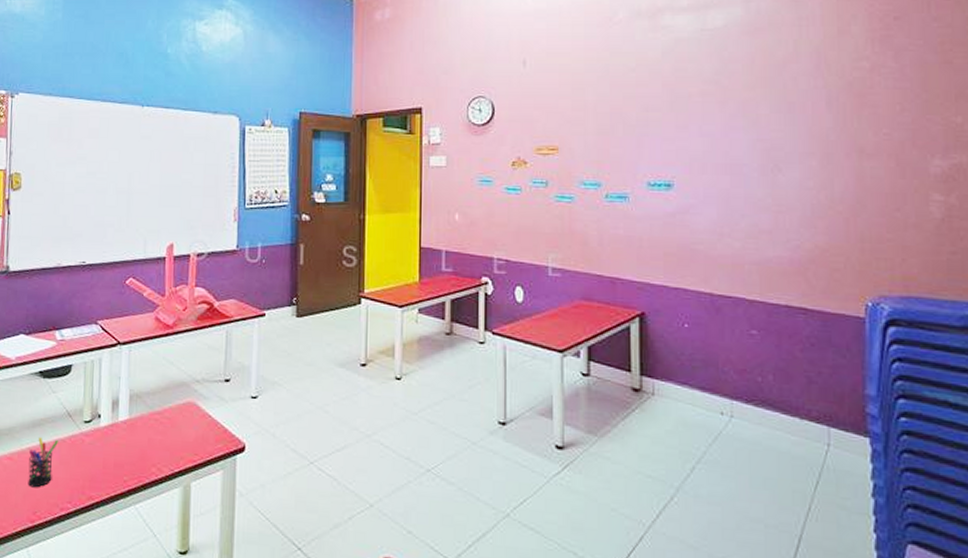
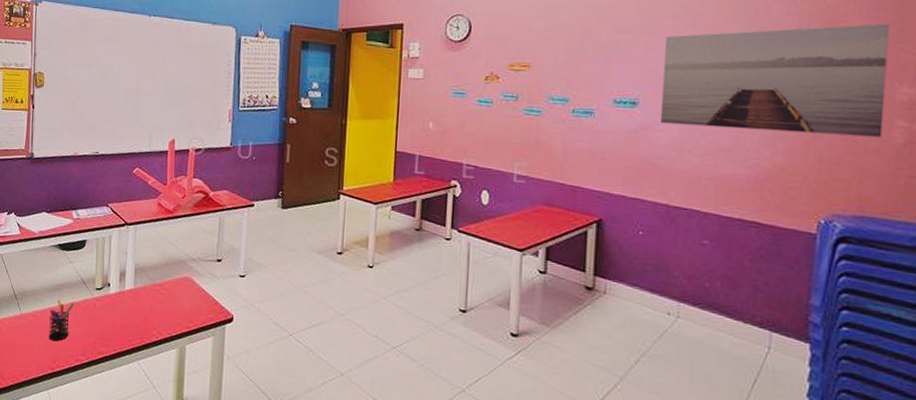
wall art: none [695,94,920,213] -> present [660,23,890,138]

